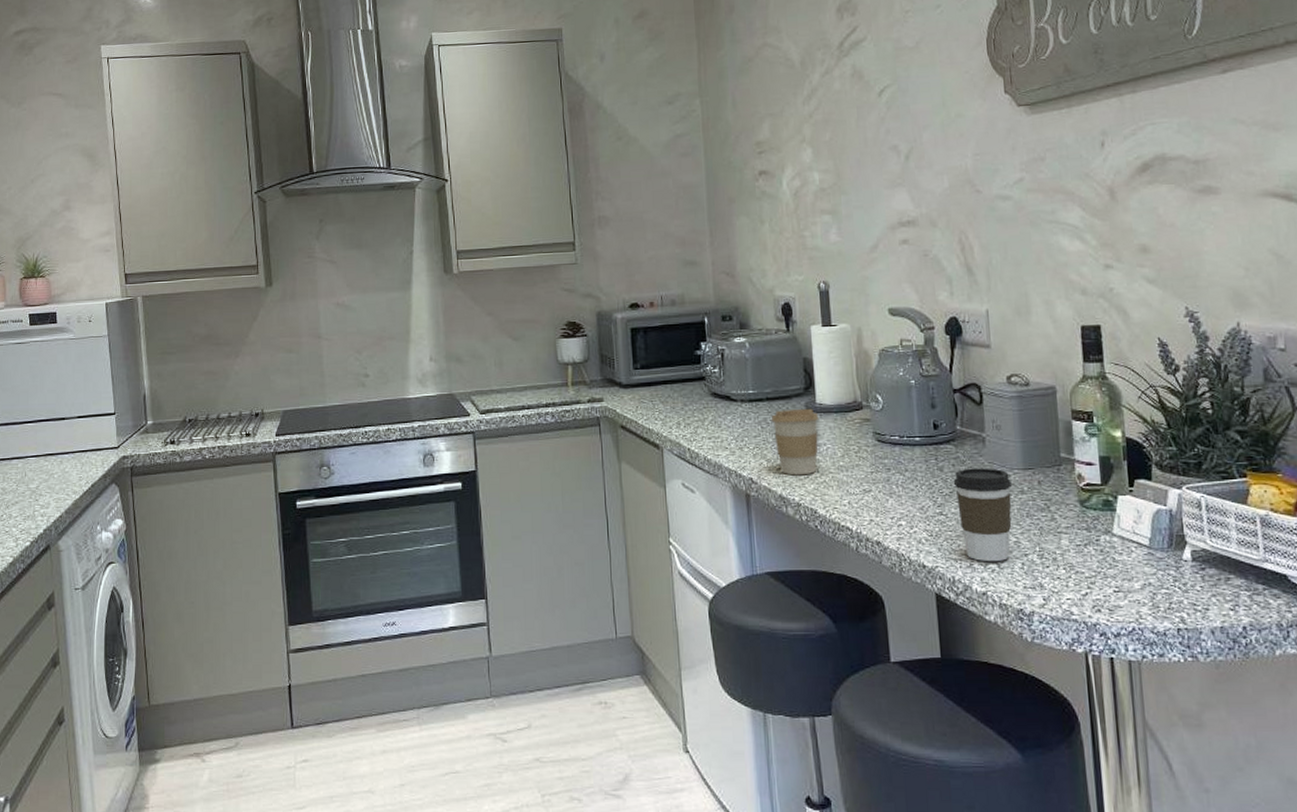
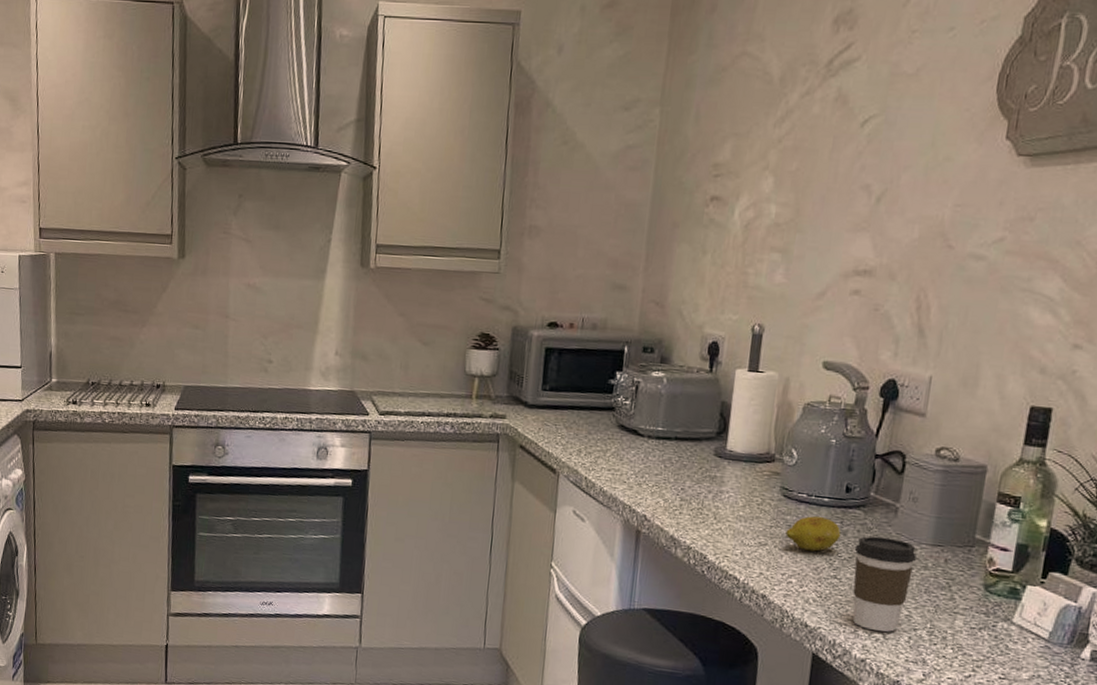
coffee cup: present [771,408,819,476] -> none [675,451,727,520]
fruit: none [886,455,938,491] -> present [785,515,841,552]

